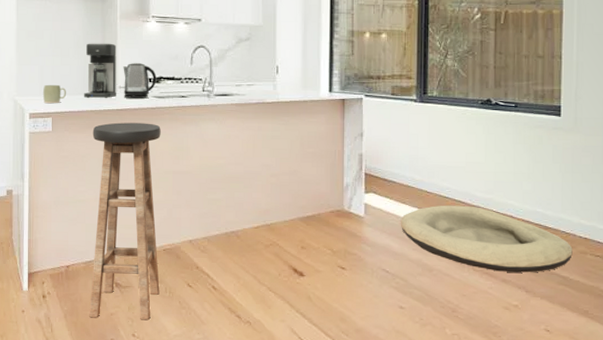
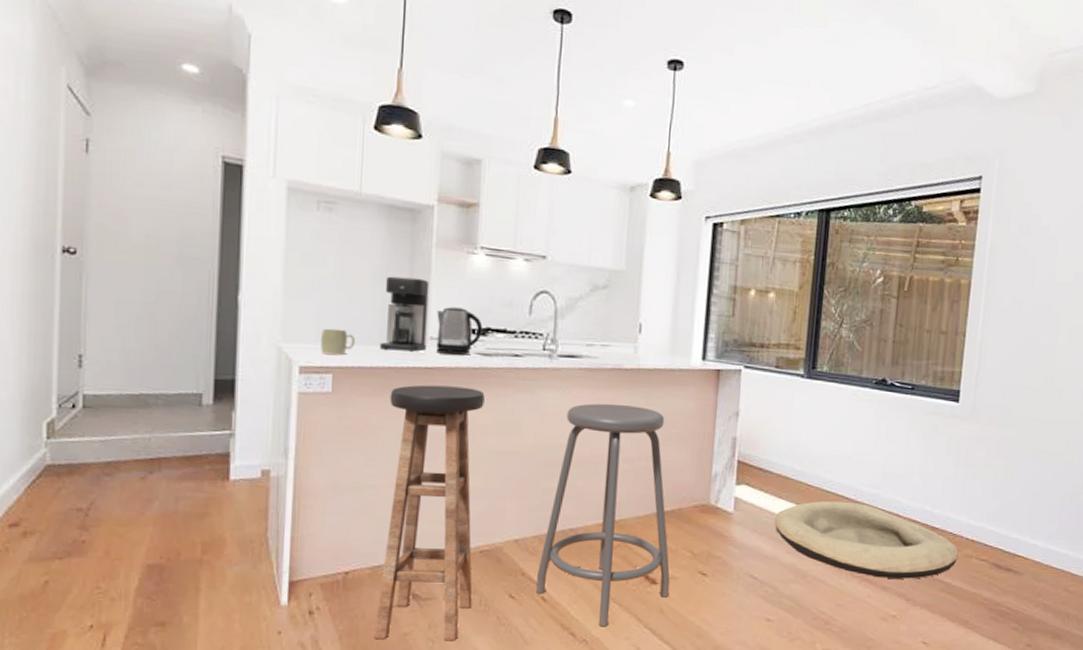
bar stool: none [208,130,315,311] -> present [536,403,671,627]

